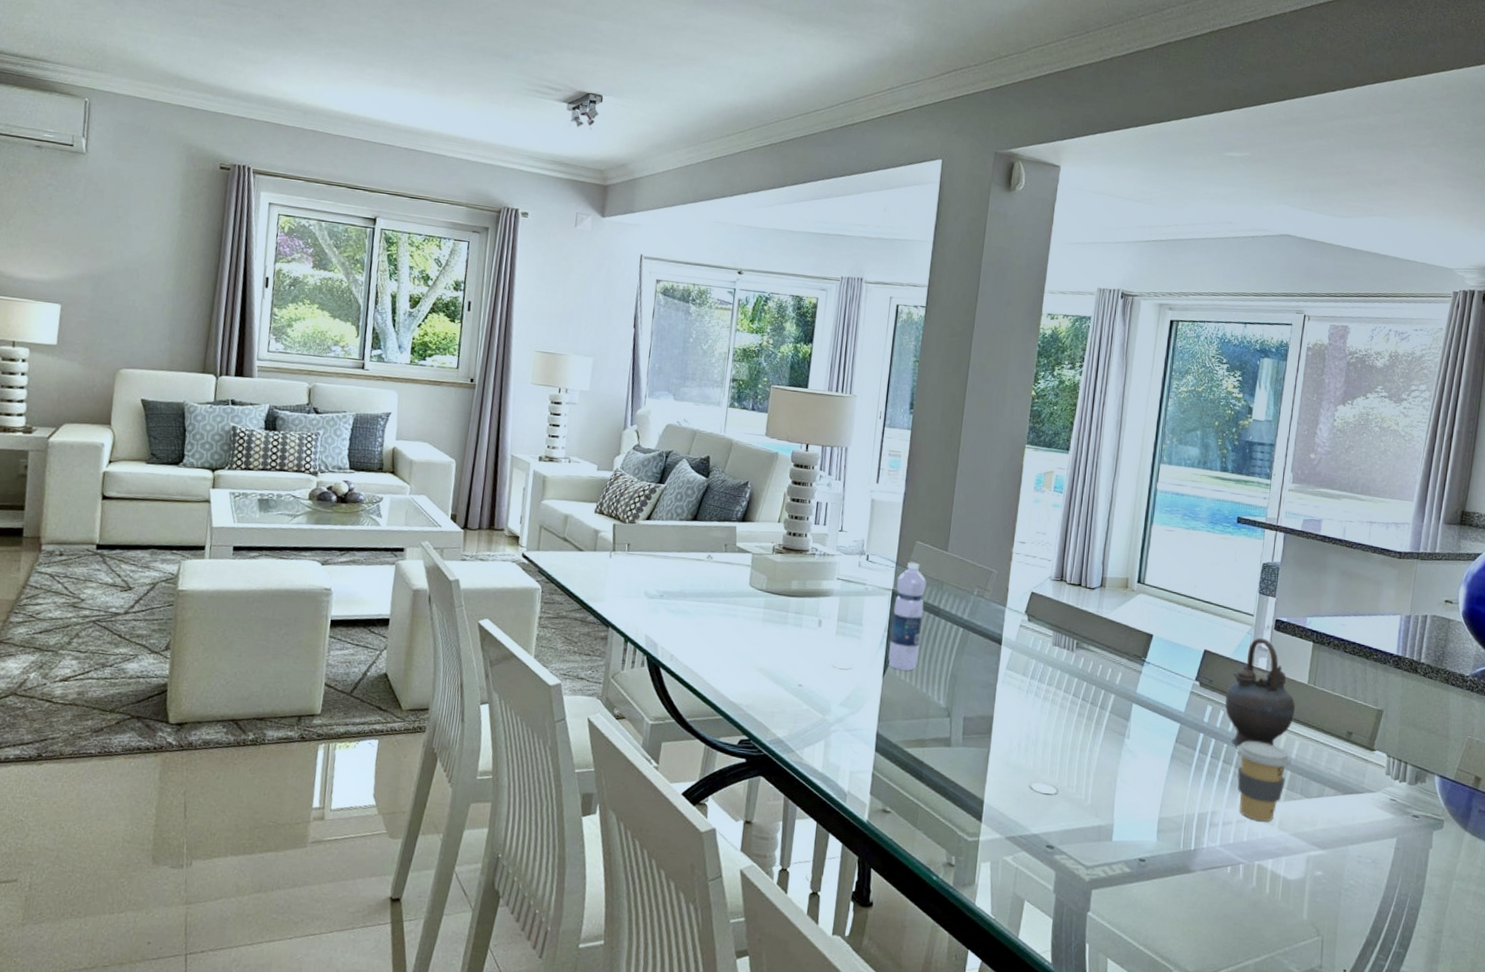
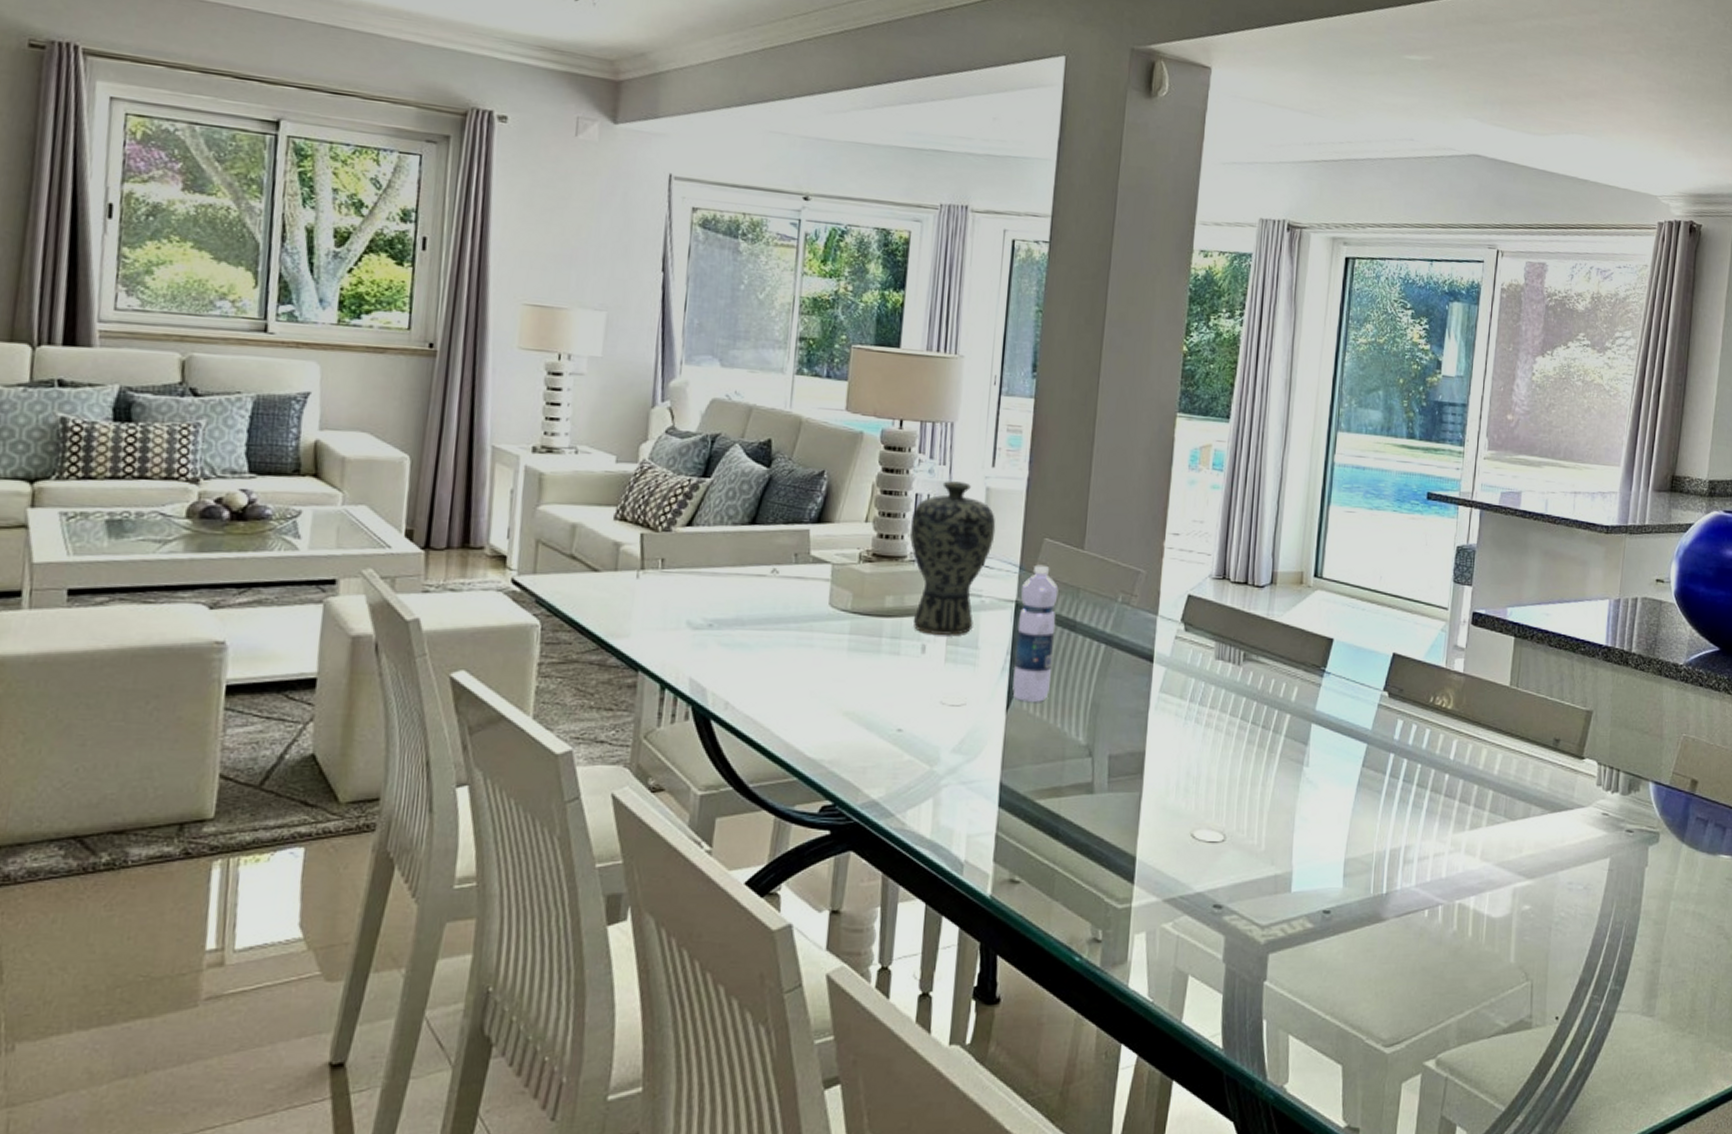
vase: none [811,492,879,614] -> present [909,480,996,635]
teapot: present [1225,637,1296,748] -> none [1418,635,1497,768]
coffee cup: present [1236,741,1292,822] -> none [1432,758,1494,853]

